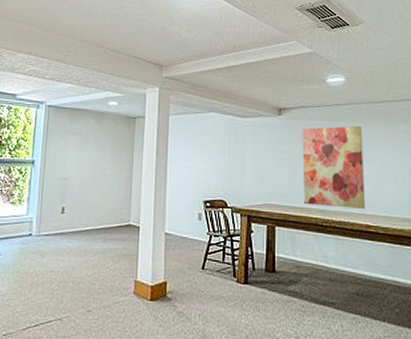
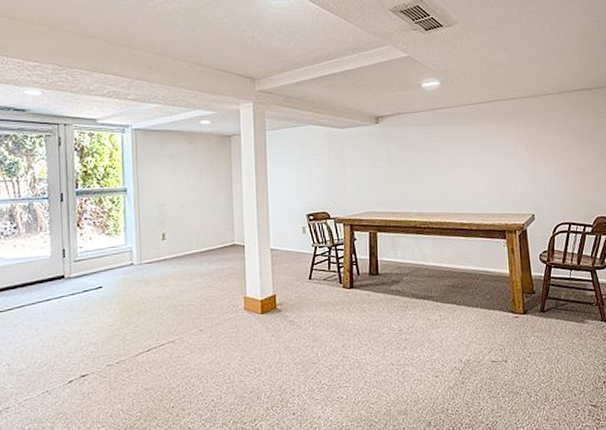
wall art: present [302,126,365,209] -> none [399,130,460,210]

